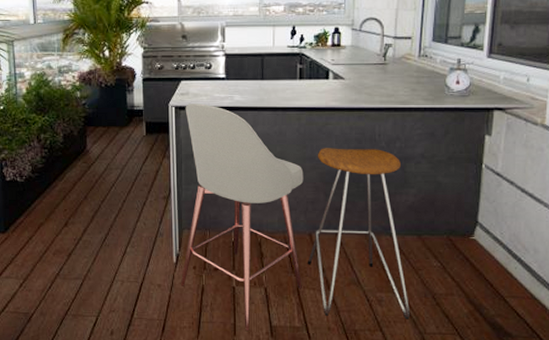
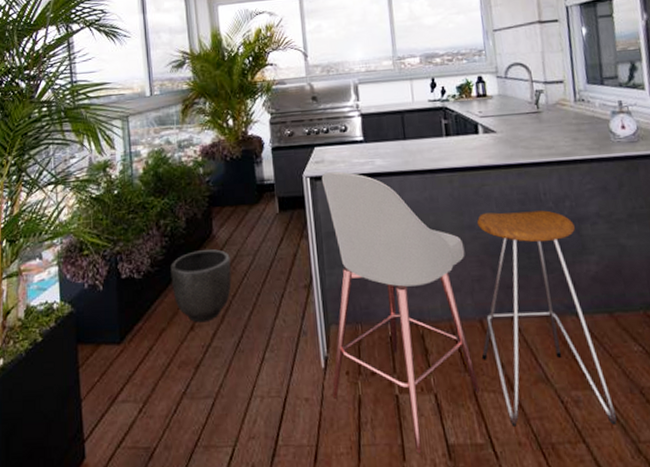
planter: none [49,161,101,221] -> present [170,248,232,323]

